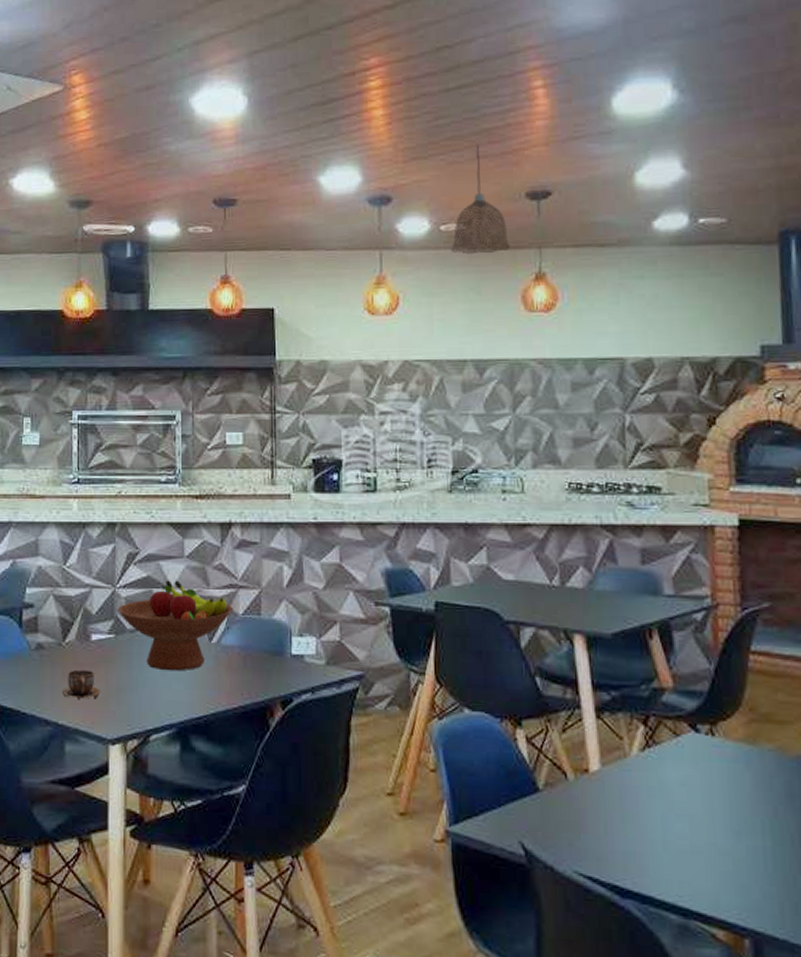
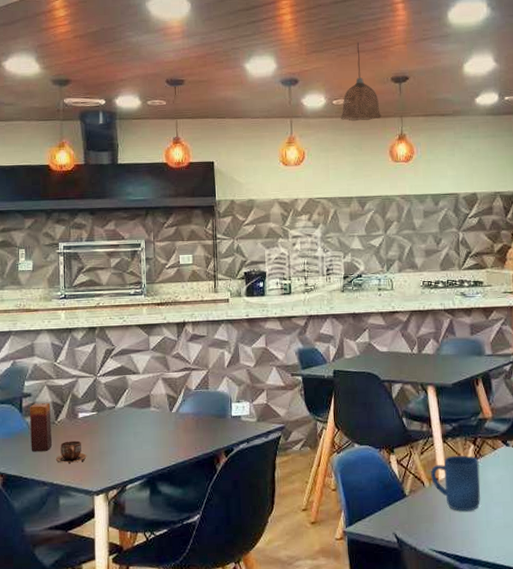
candle: none [30,616,58,680] -> present [29,402,53,452]
fruit bowl: present [117,580,233,671] -> none [98,367,187,436]
mug: none [576,738,654,823] -> present [430,455,481,512]

